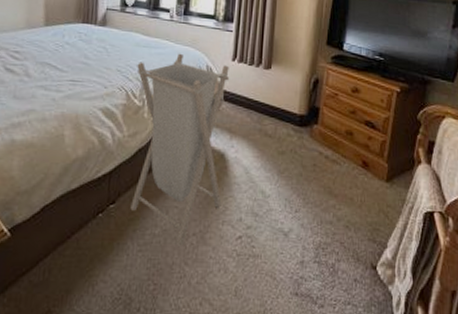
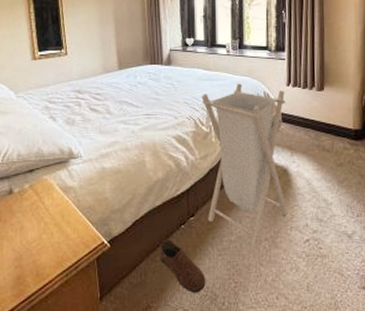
shoe: none [69,230,121,296] -> present [160,239,206,293]

